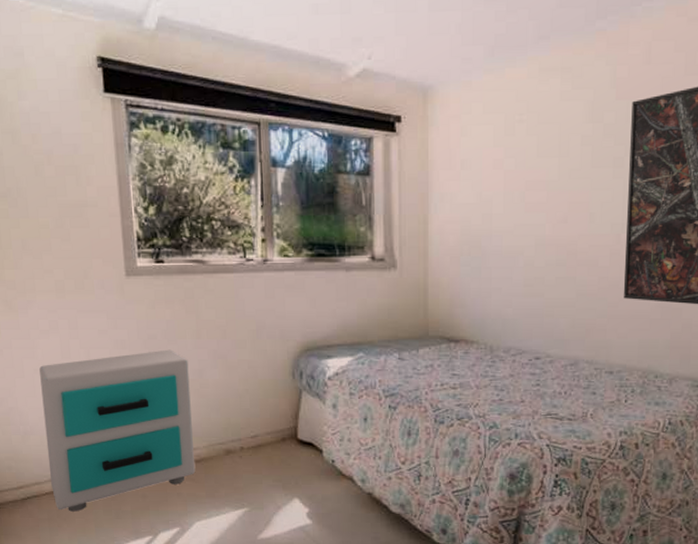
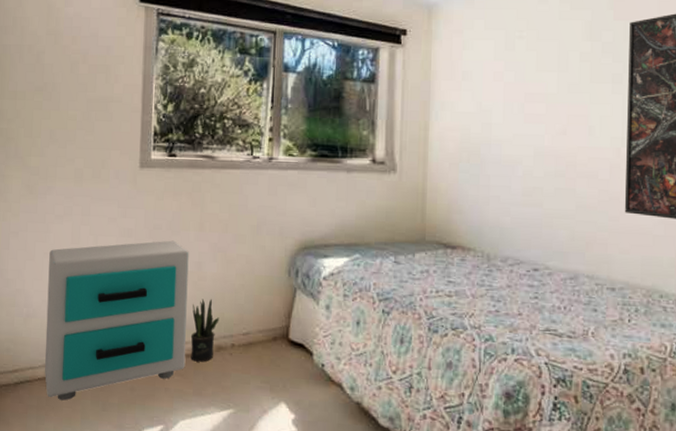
potted plant: none [197,404,226,466] -> present [190,298,219,362]

